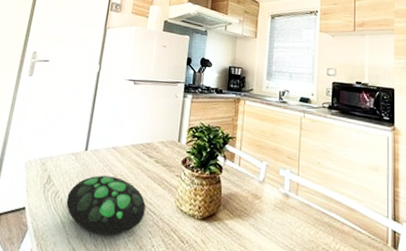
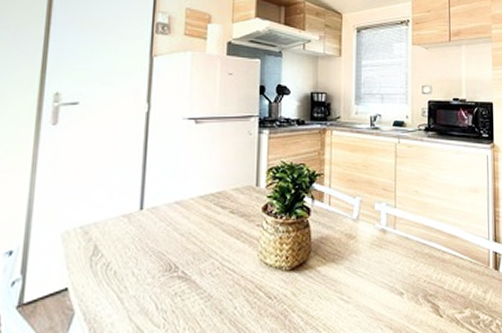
decorative egg: present [66,175,146,236] -> none [122,236,223,305]

